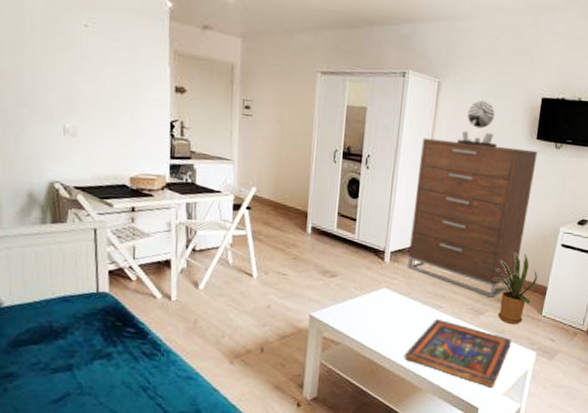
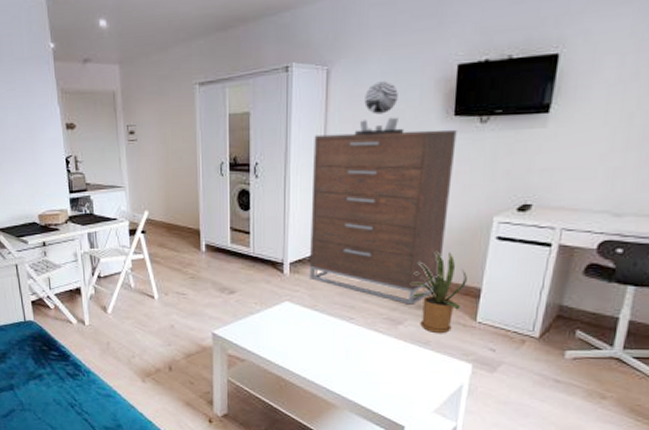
painted panel: present [404,318,513,388] -> none [314,330,441,404]

